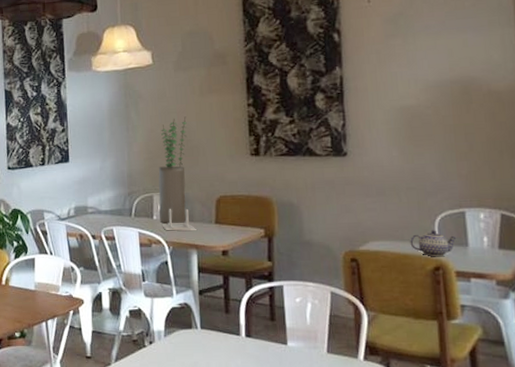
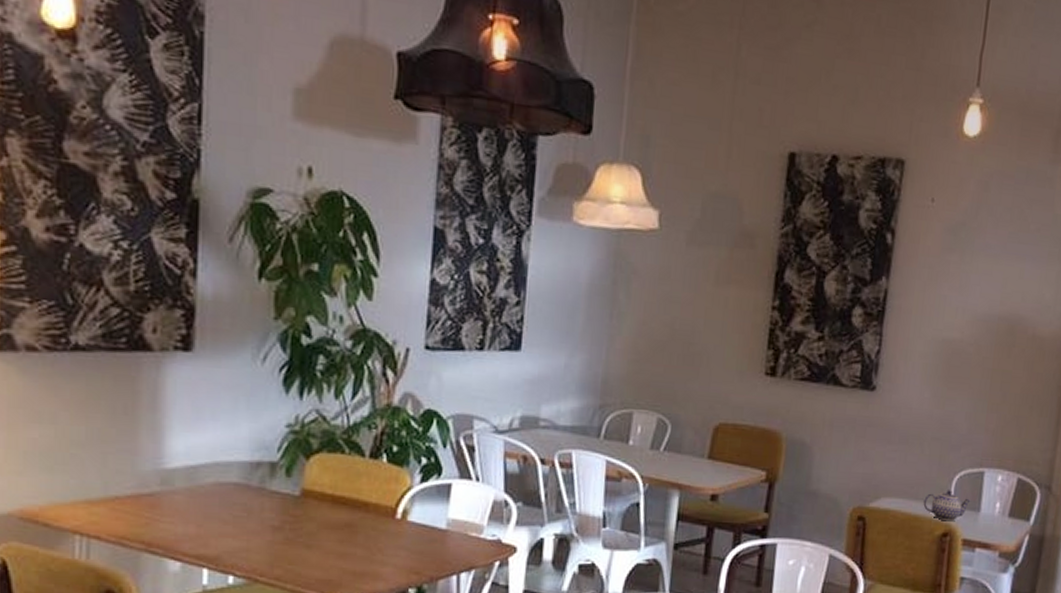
vase: present [158,116,187,225] -> none [636,310,693,455]
napkin holder: present [162,208,198,232] -> none [638,433,685,466]

